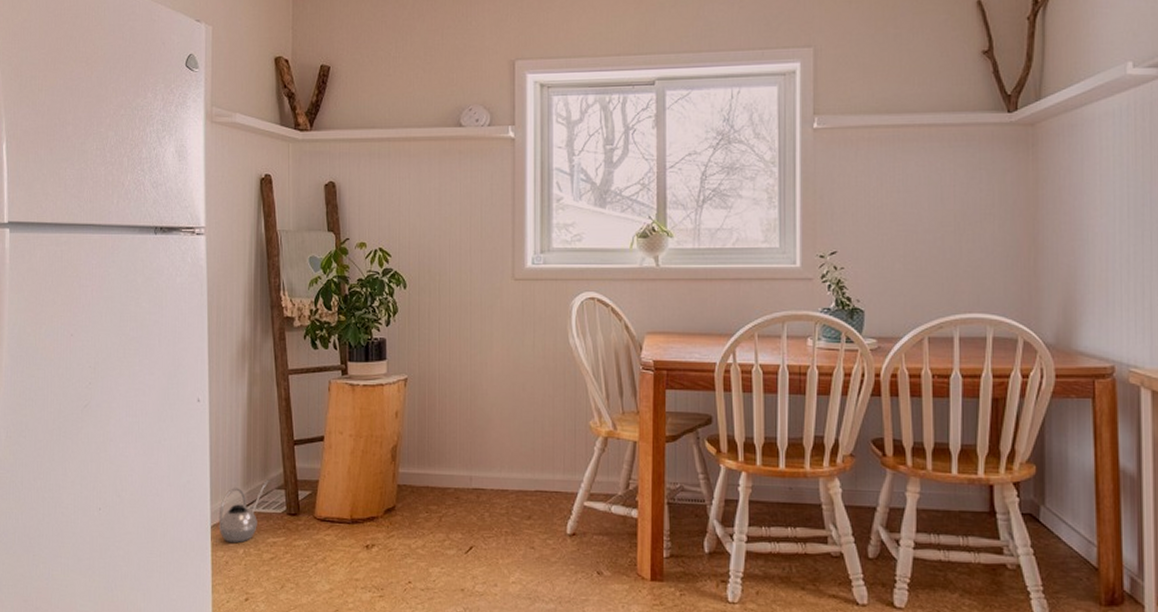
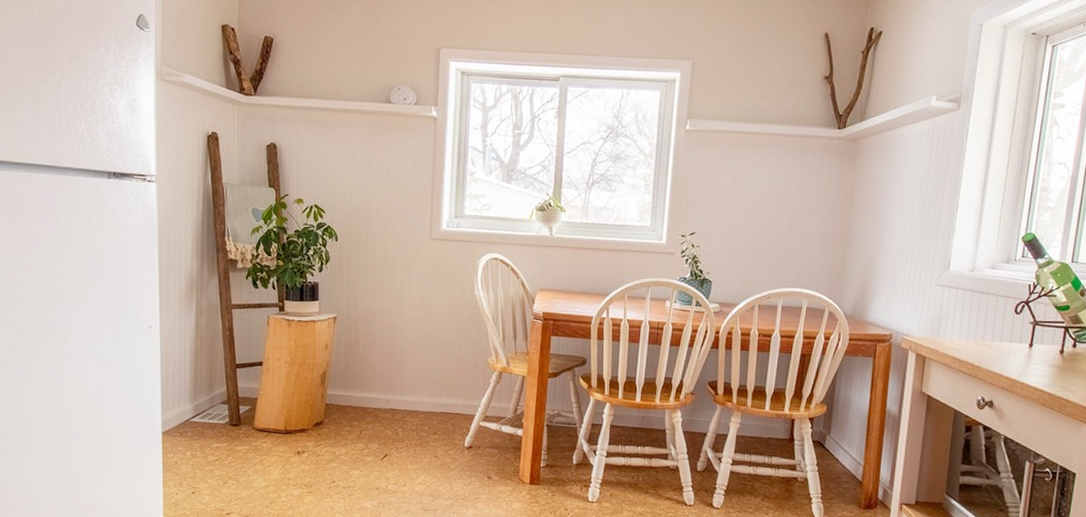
watering can: present [218,479,270,544] -> none [169,396,215,447]

